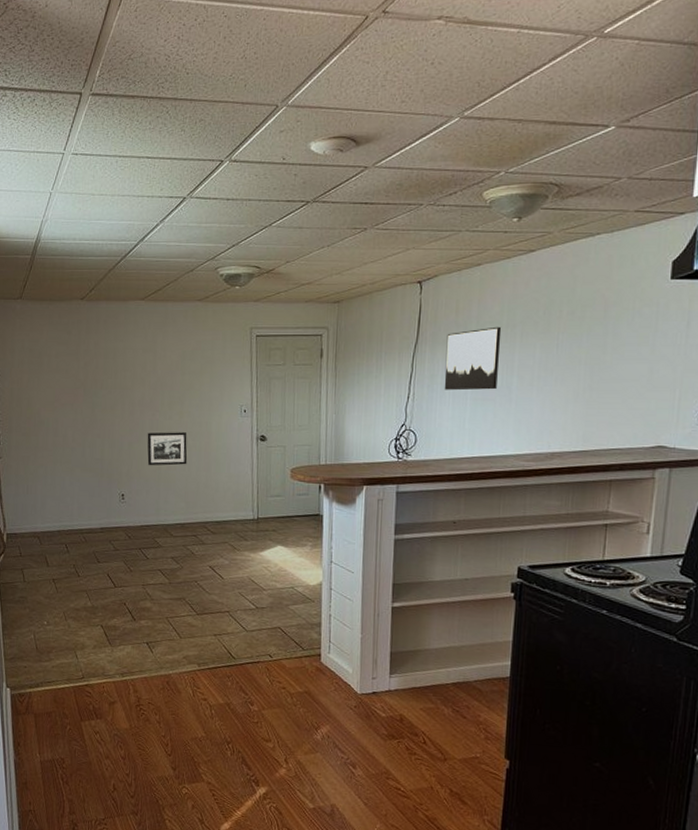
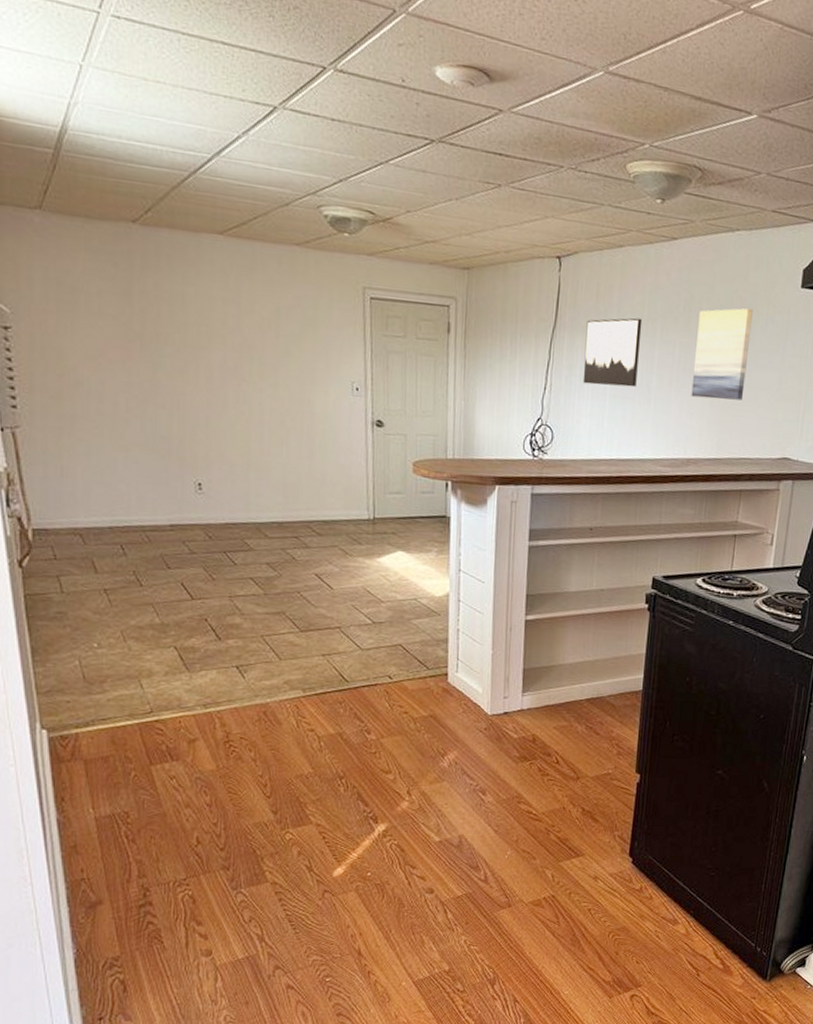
picture frame: present [147,432,188,466] -> none [231,407,285,450]
wall art: none [553,305,618,394] -> present [691,308,753,400]

